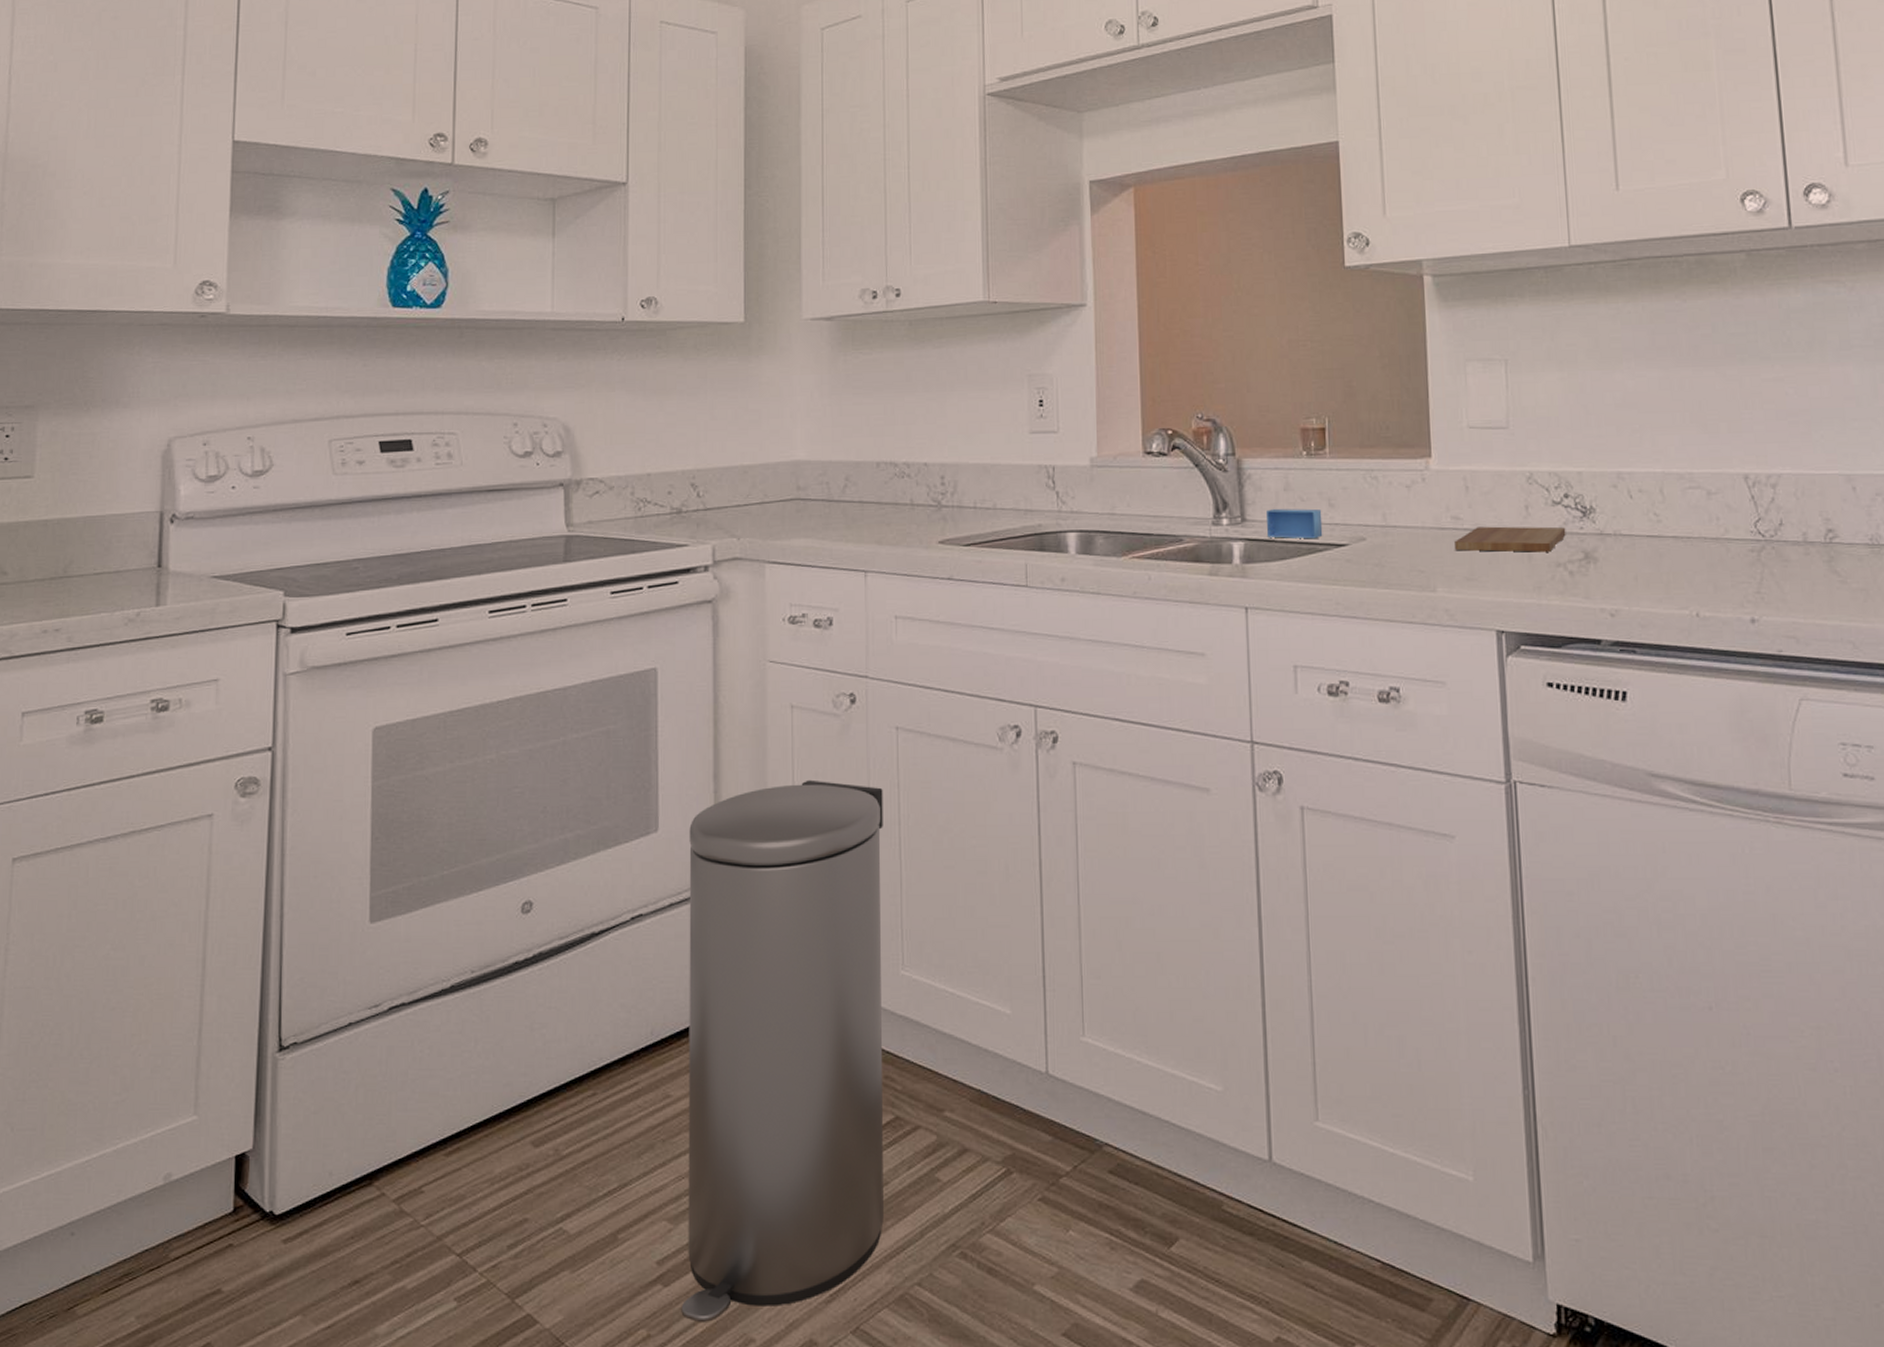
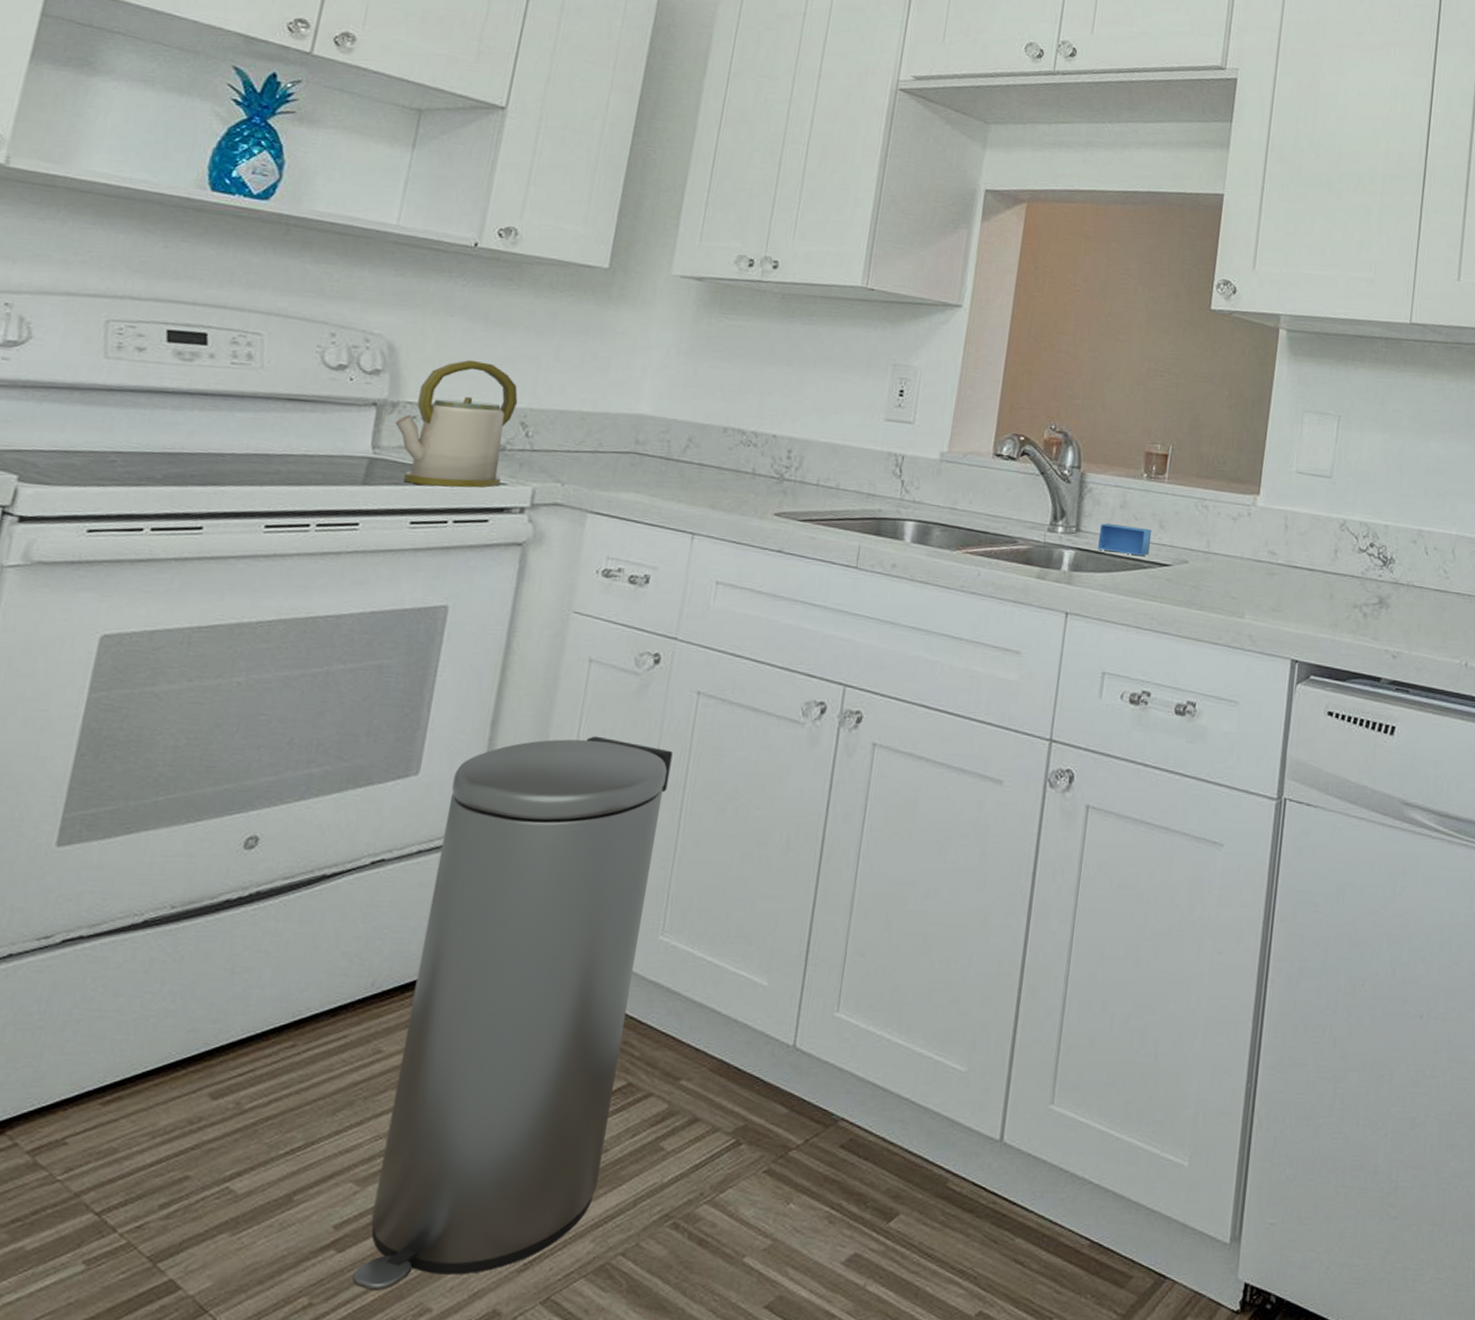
kettle: none [582,431,685,556] -> present [395,360,518,489]
cutting board: present [1455,526,1566,552] -> none [1267,563,1367,594]

